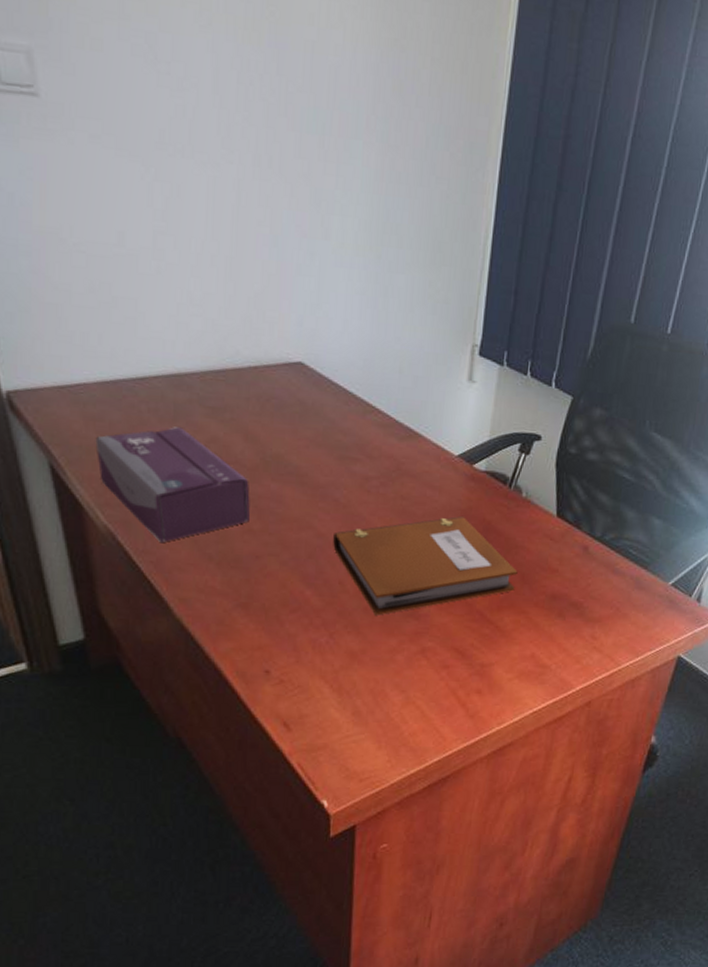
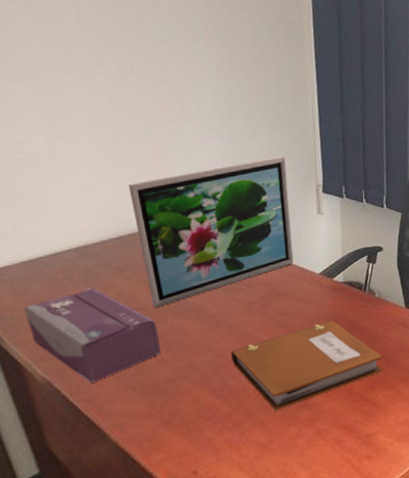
picture frame: none [242,300,440,465] -> present [128,155,294,308]

